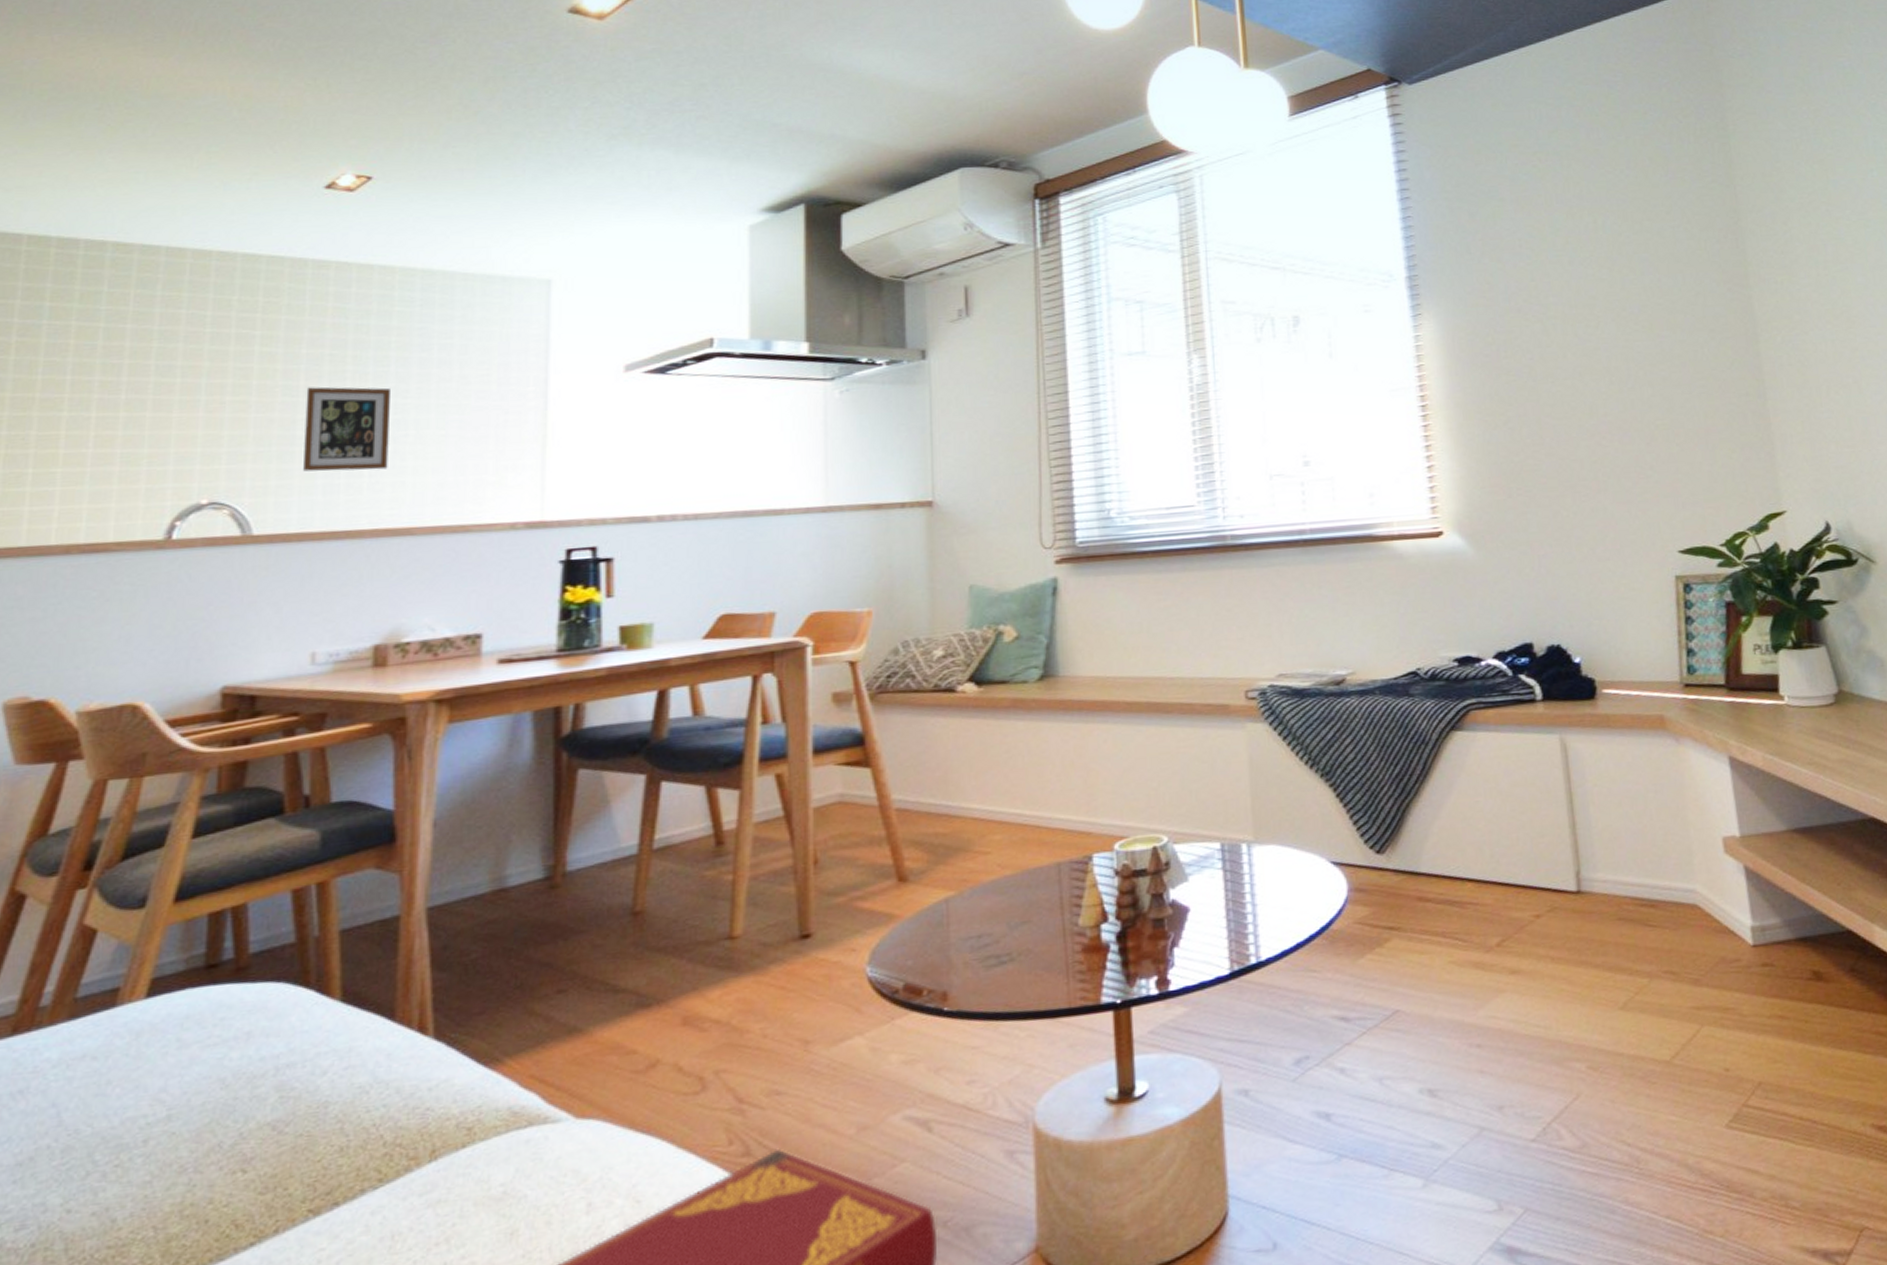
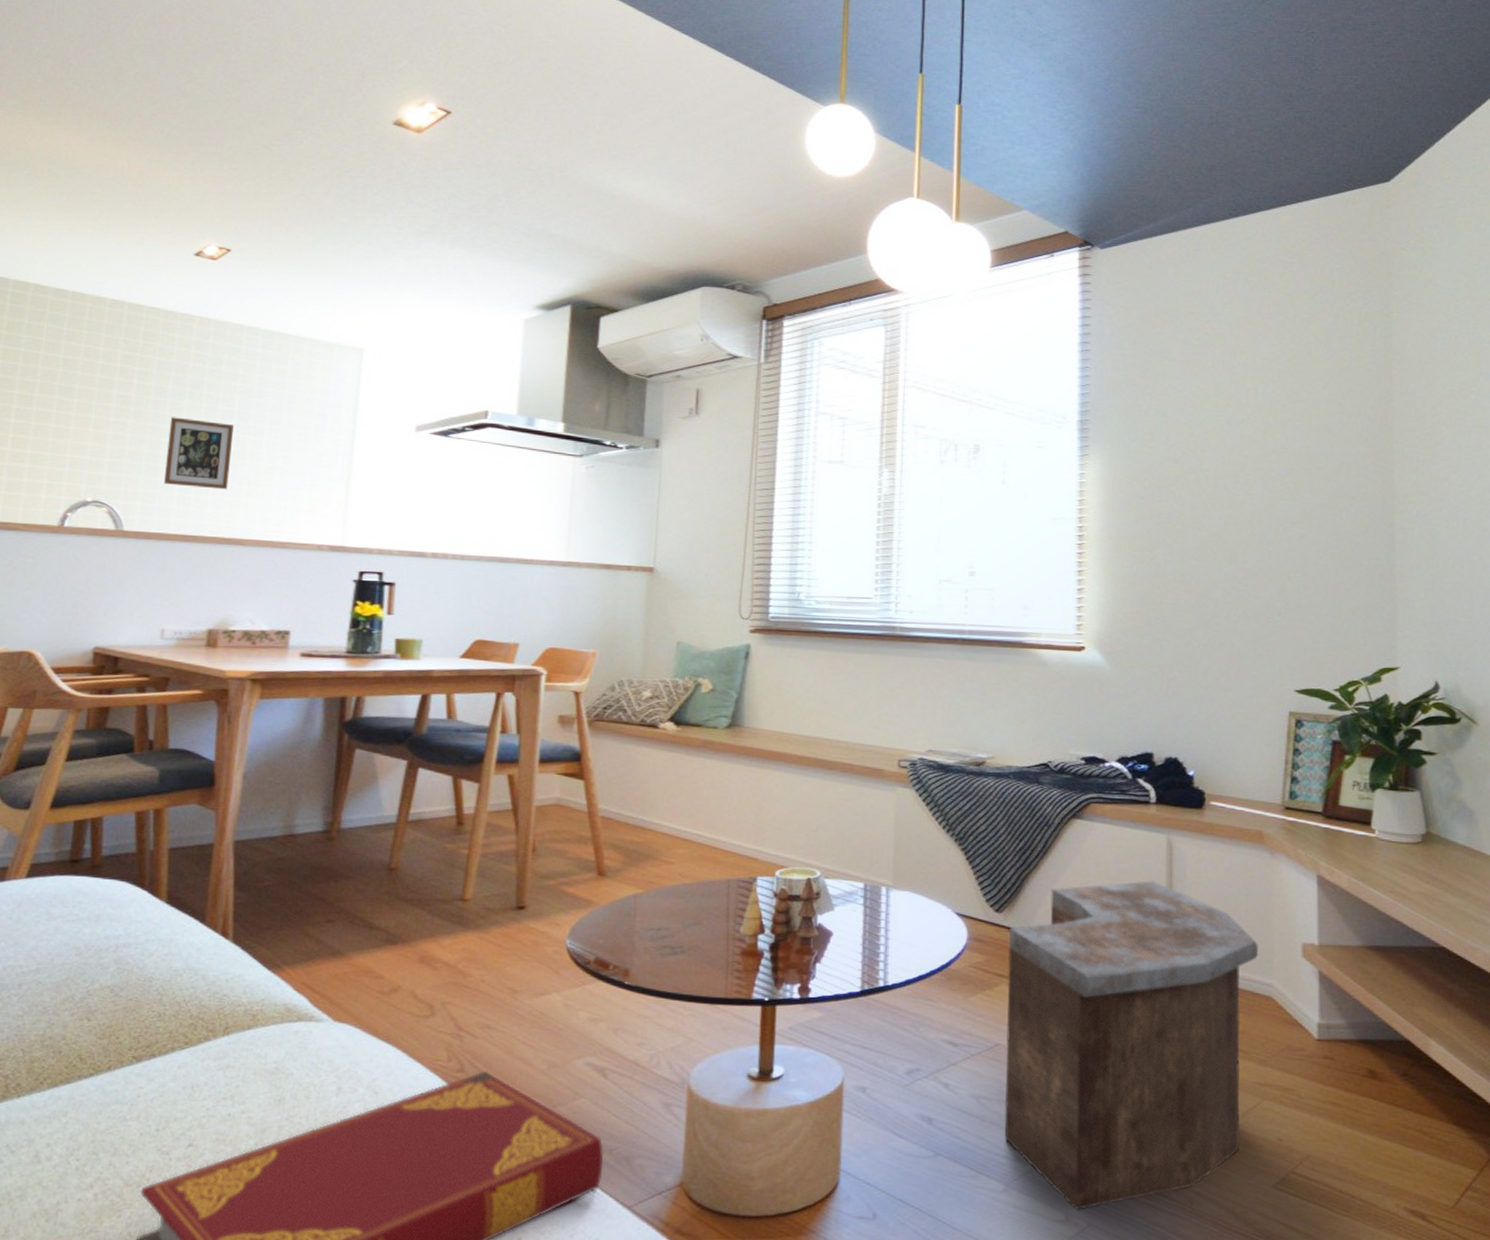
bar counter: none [1395,790,1684,1195] -> present [1004,881,1258,1210]

